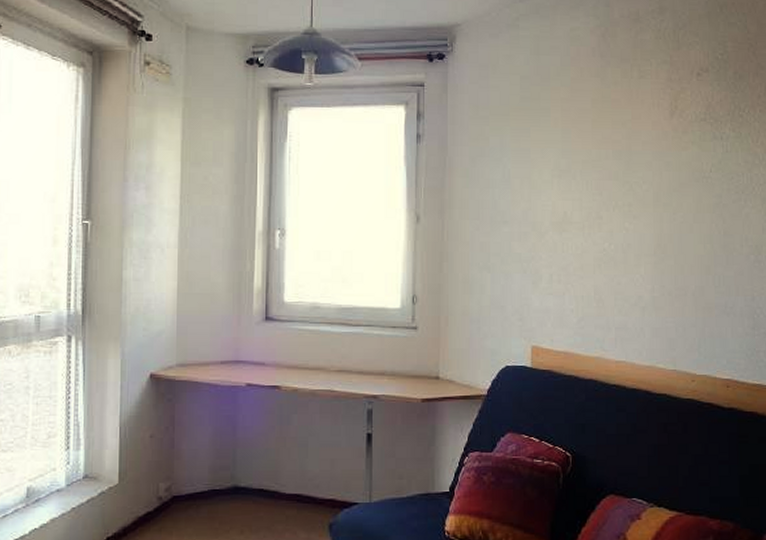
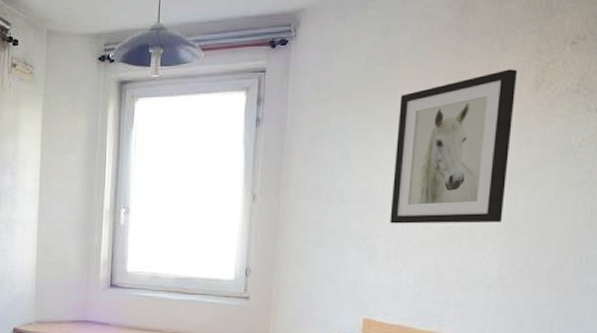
wall art: none [551,96,655,247] -> present [390,69,518,224]

